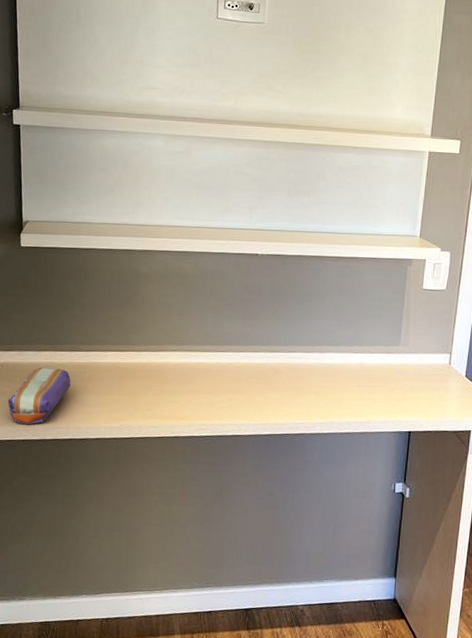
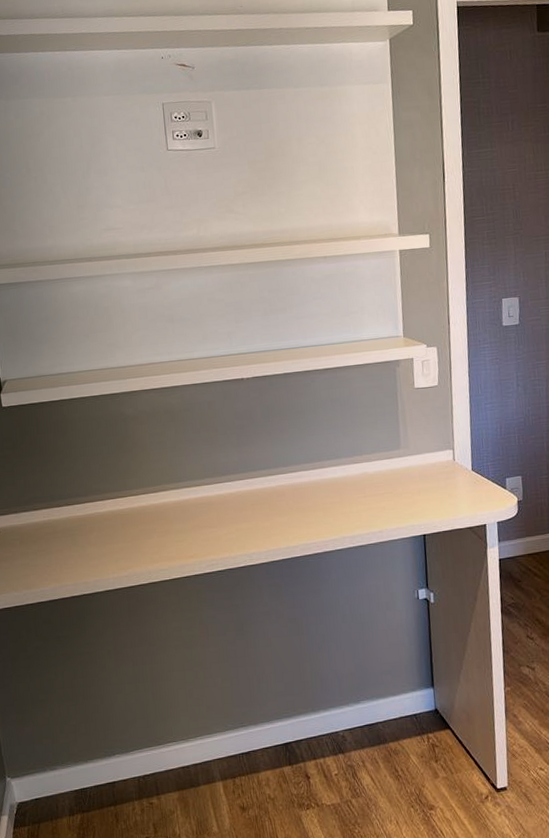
pencil case: present [7,367,71,425] -> none [10,525,73,588]

